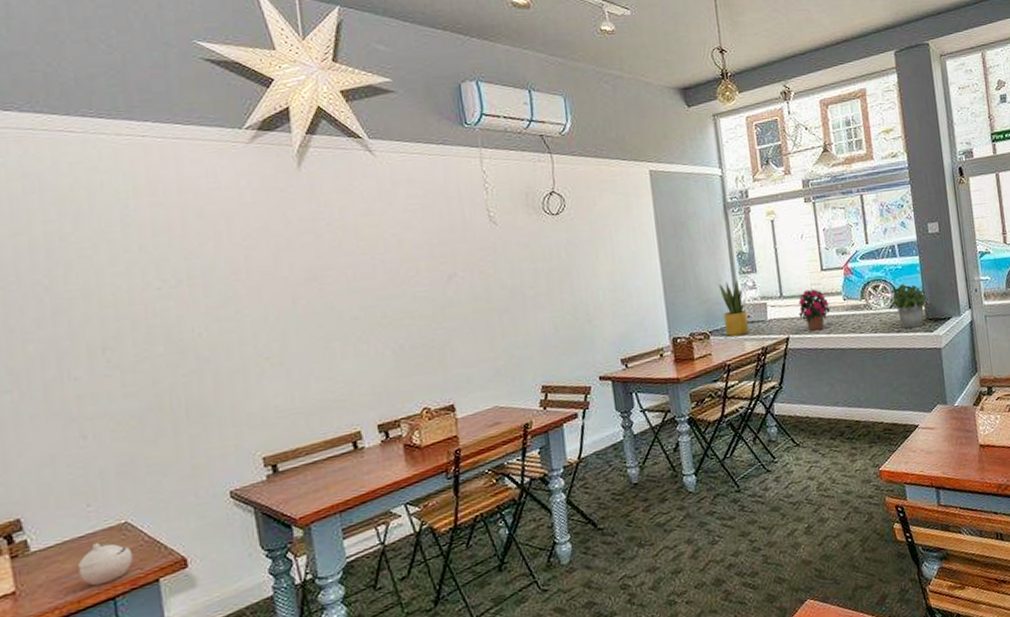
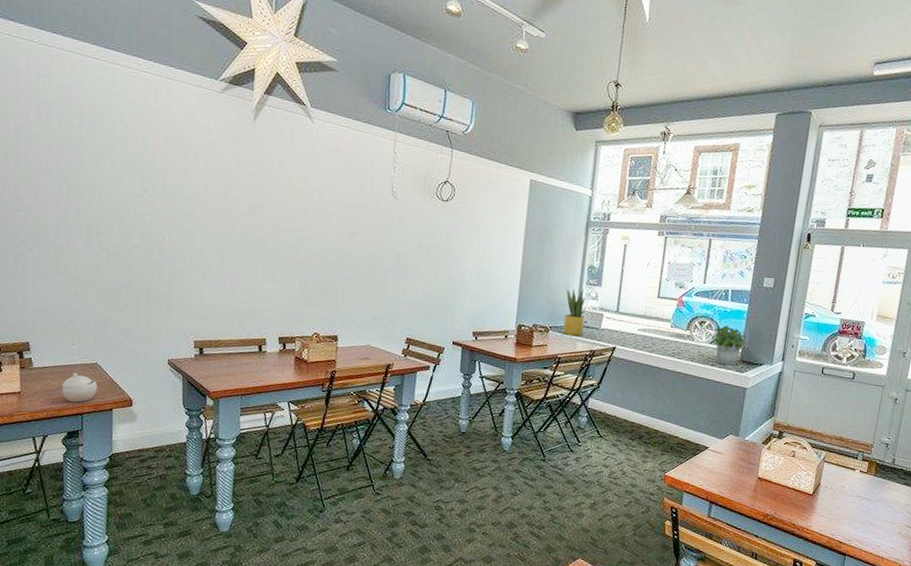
potted flower: present [798,289,830,332] -> none [628,311,658,349]

